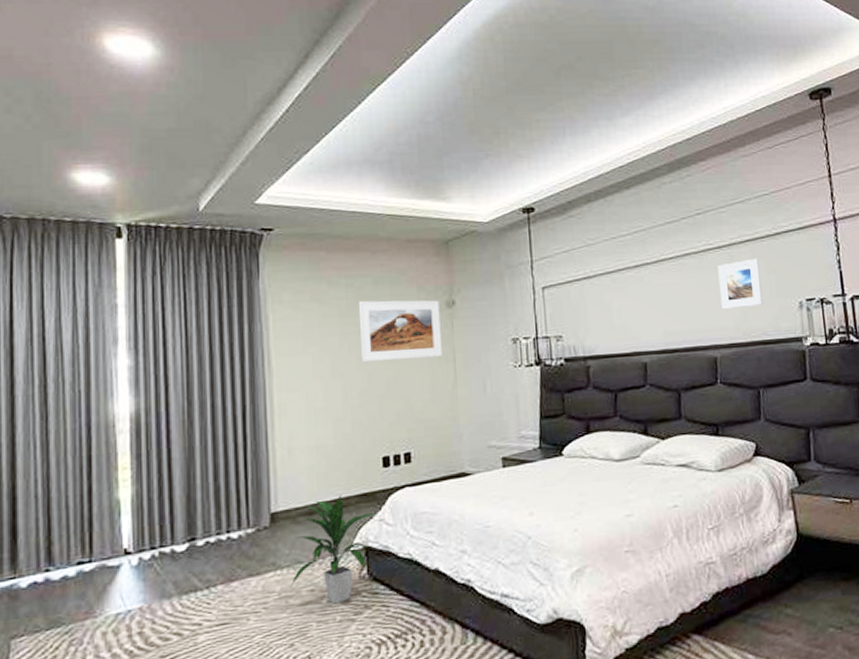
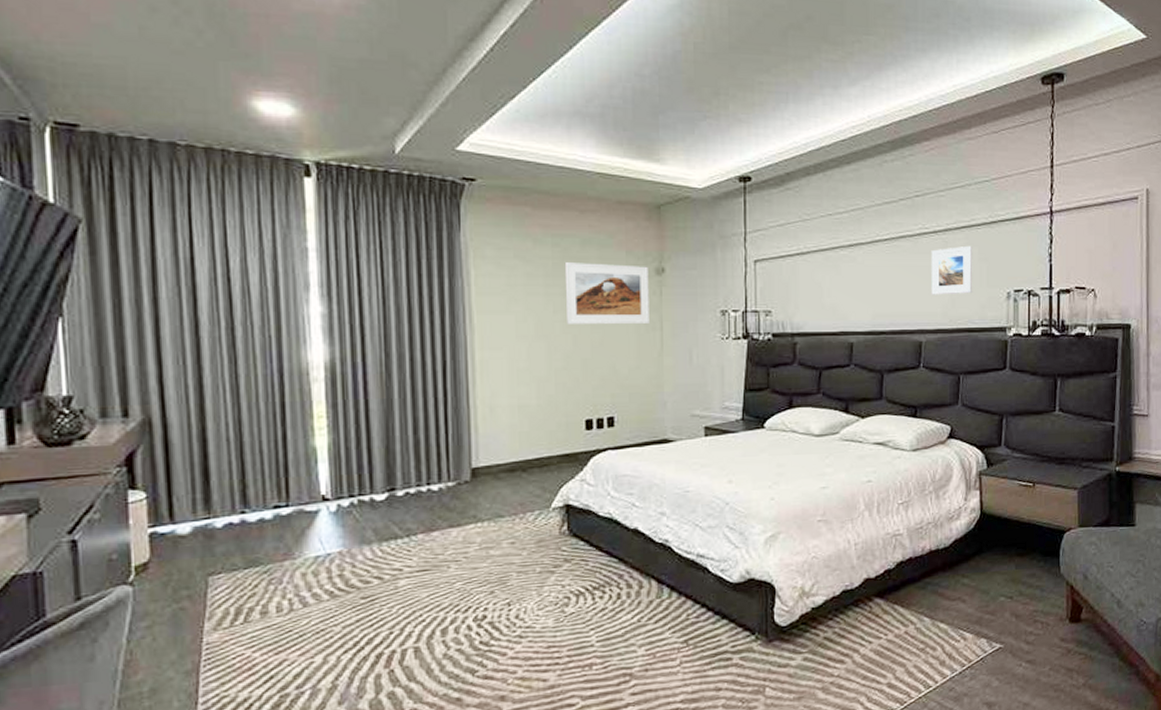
indoor plant: present [290,495,377,604] -> none [491,454,579,557]

